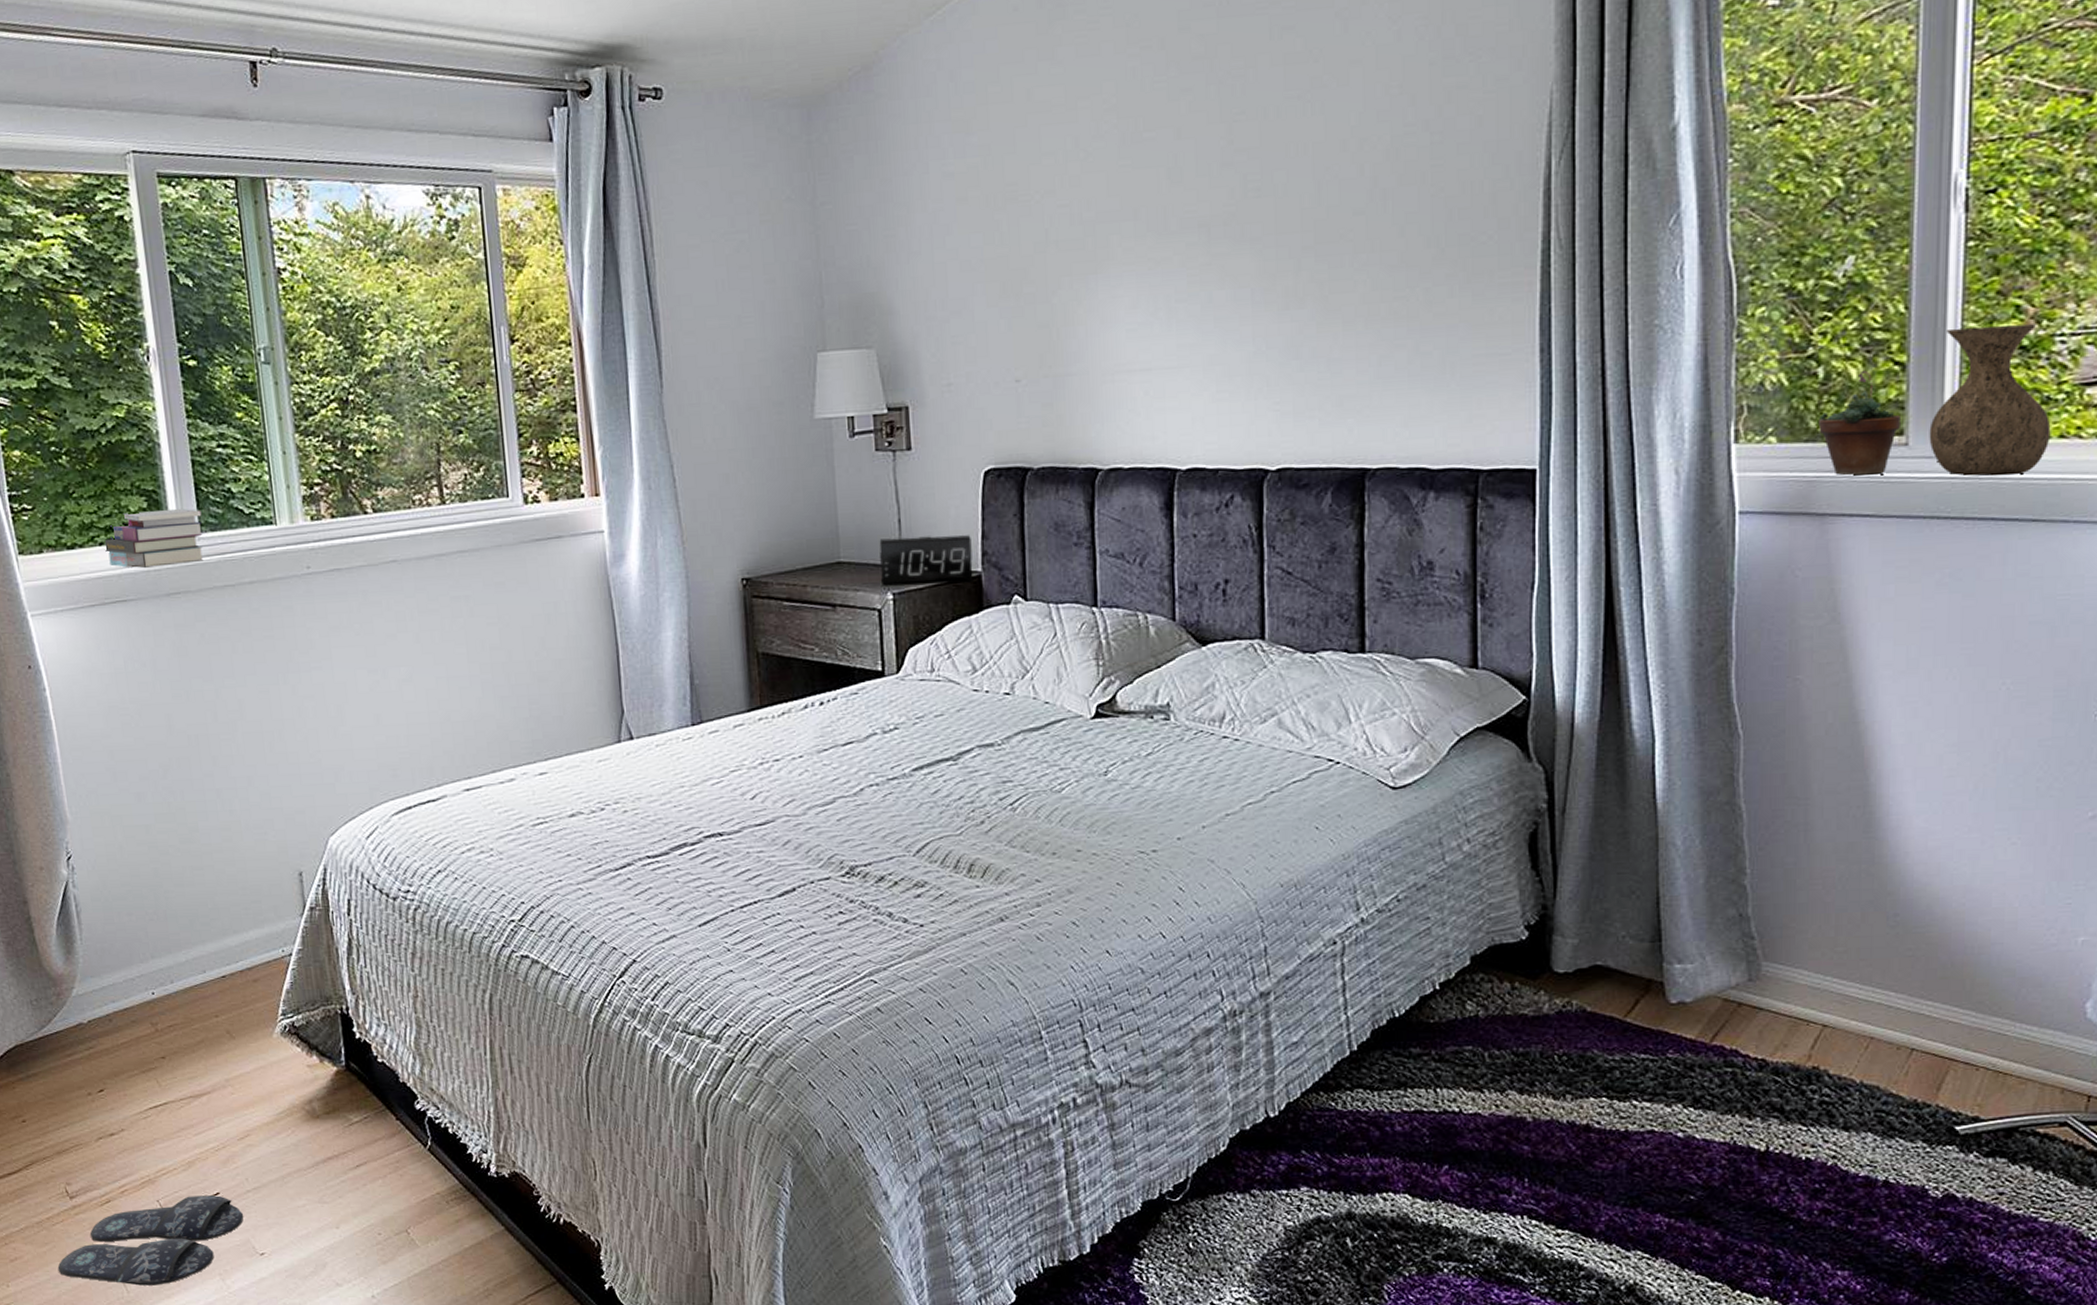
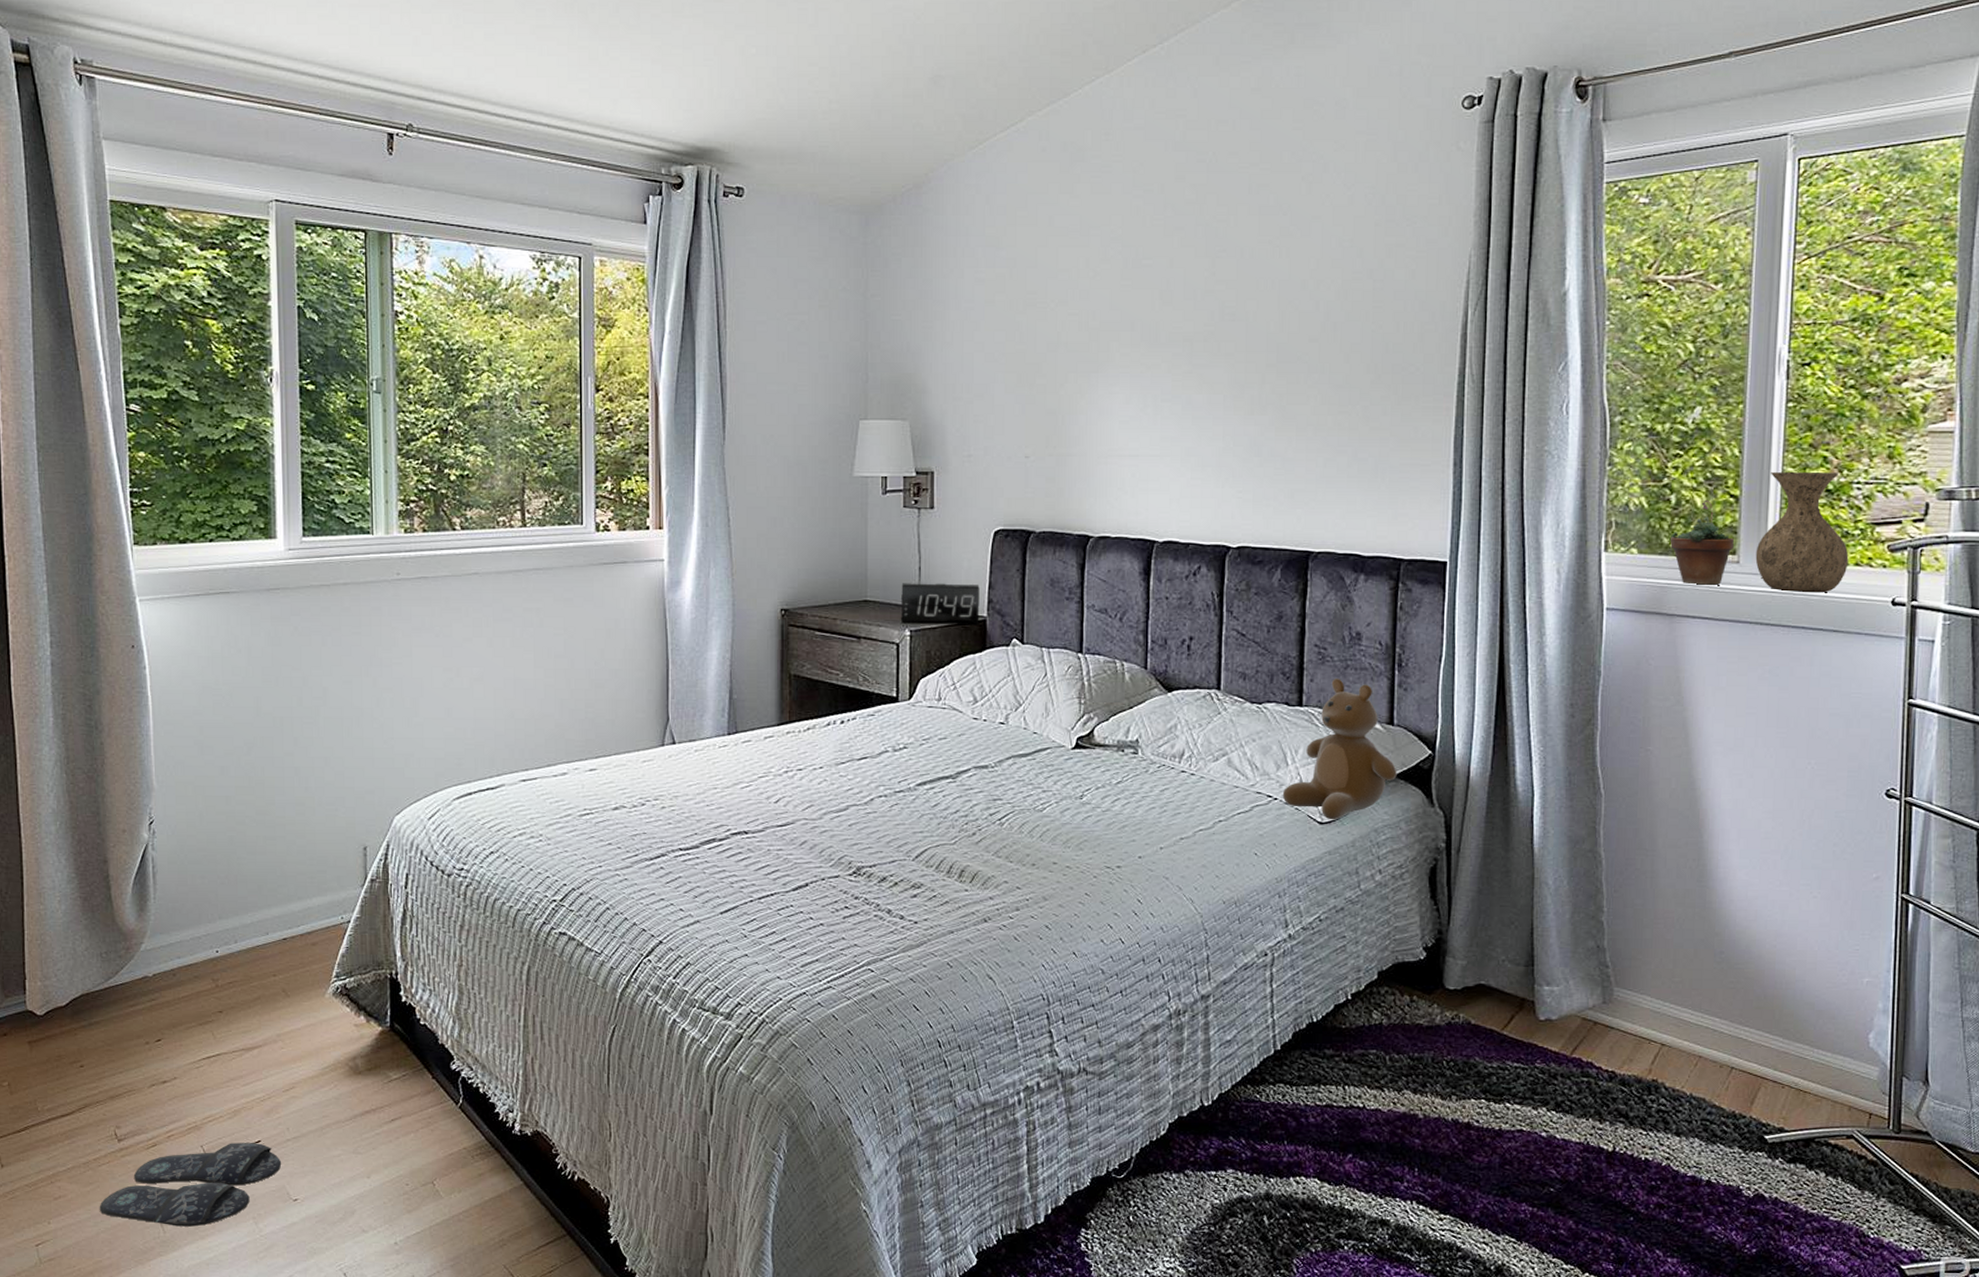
books: present [105,508,204,569] -> none [214,513,306,565]
teddy bear: none [1345,616,1485,784] -> present [1282,677,1397,820]

